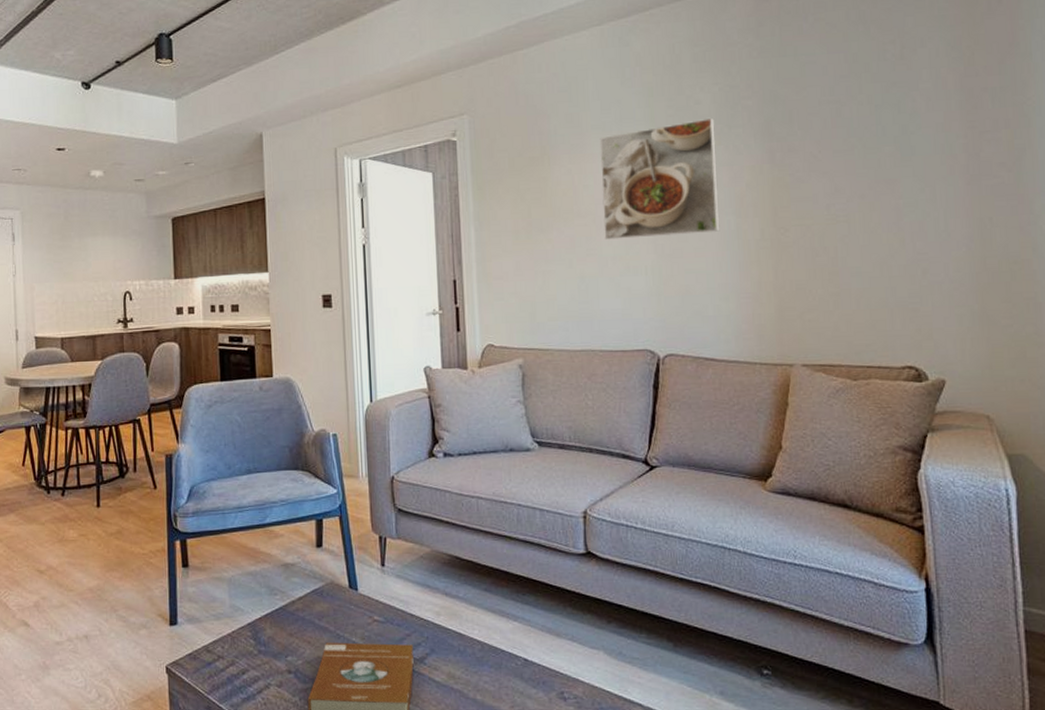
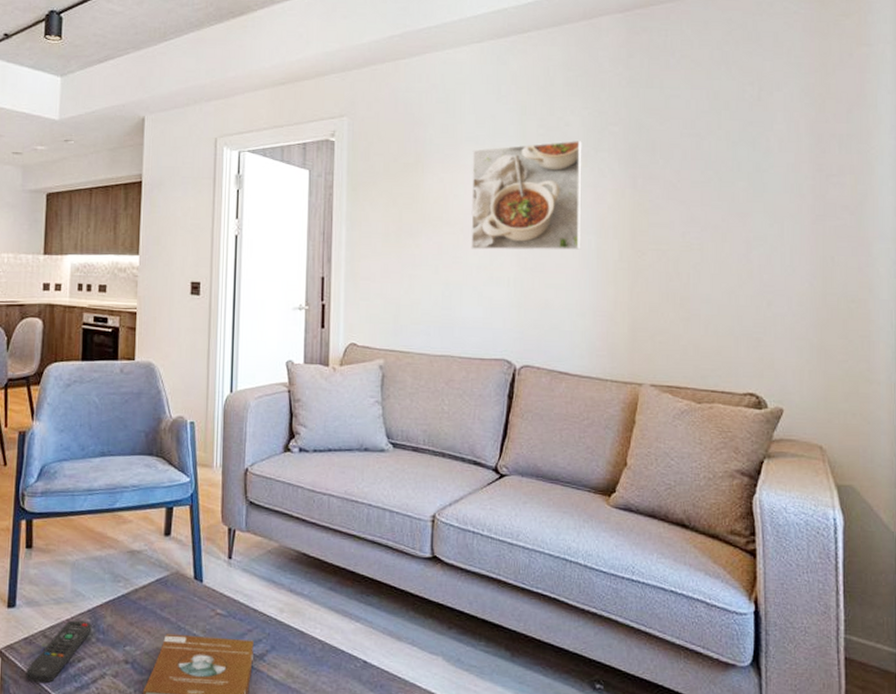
remote control: none [193,634,253,696] -> present [26,620,92,684]

